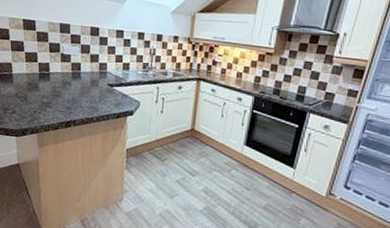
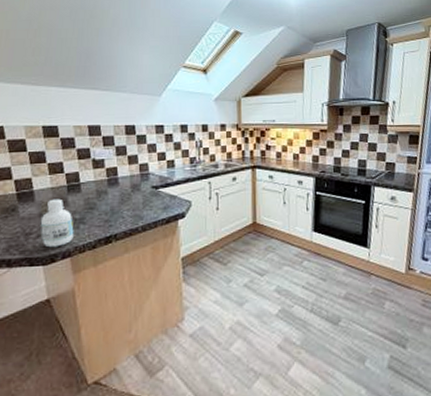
bottle: none [16,83,42,124] -> present [40,198,74,248]

